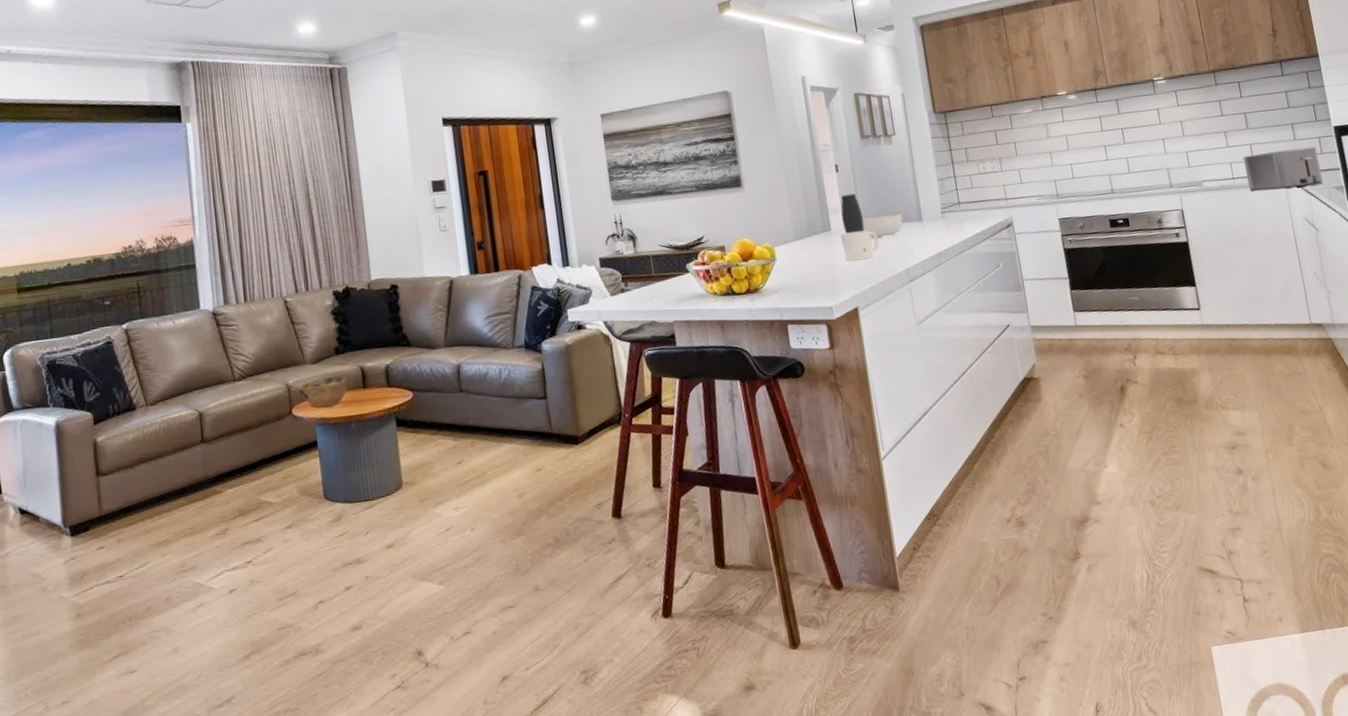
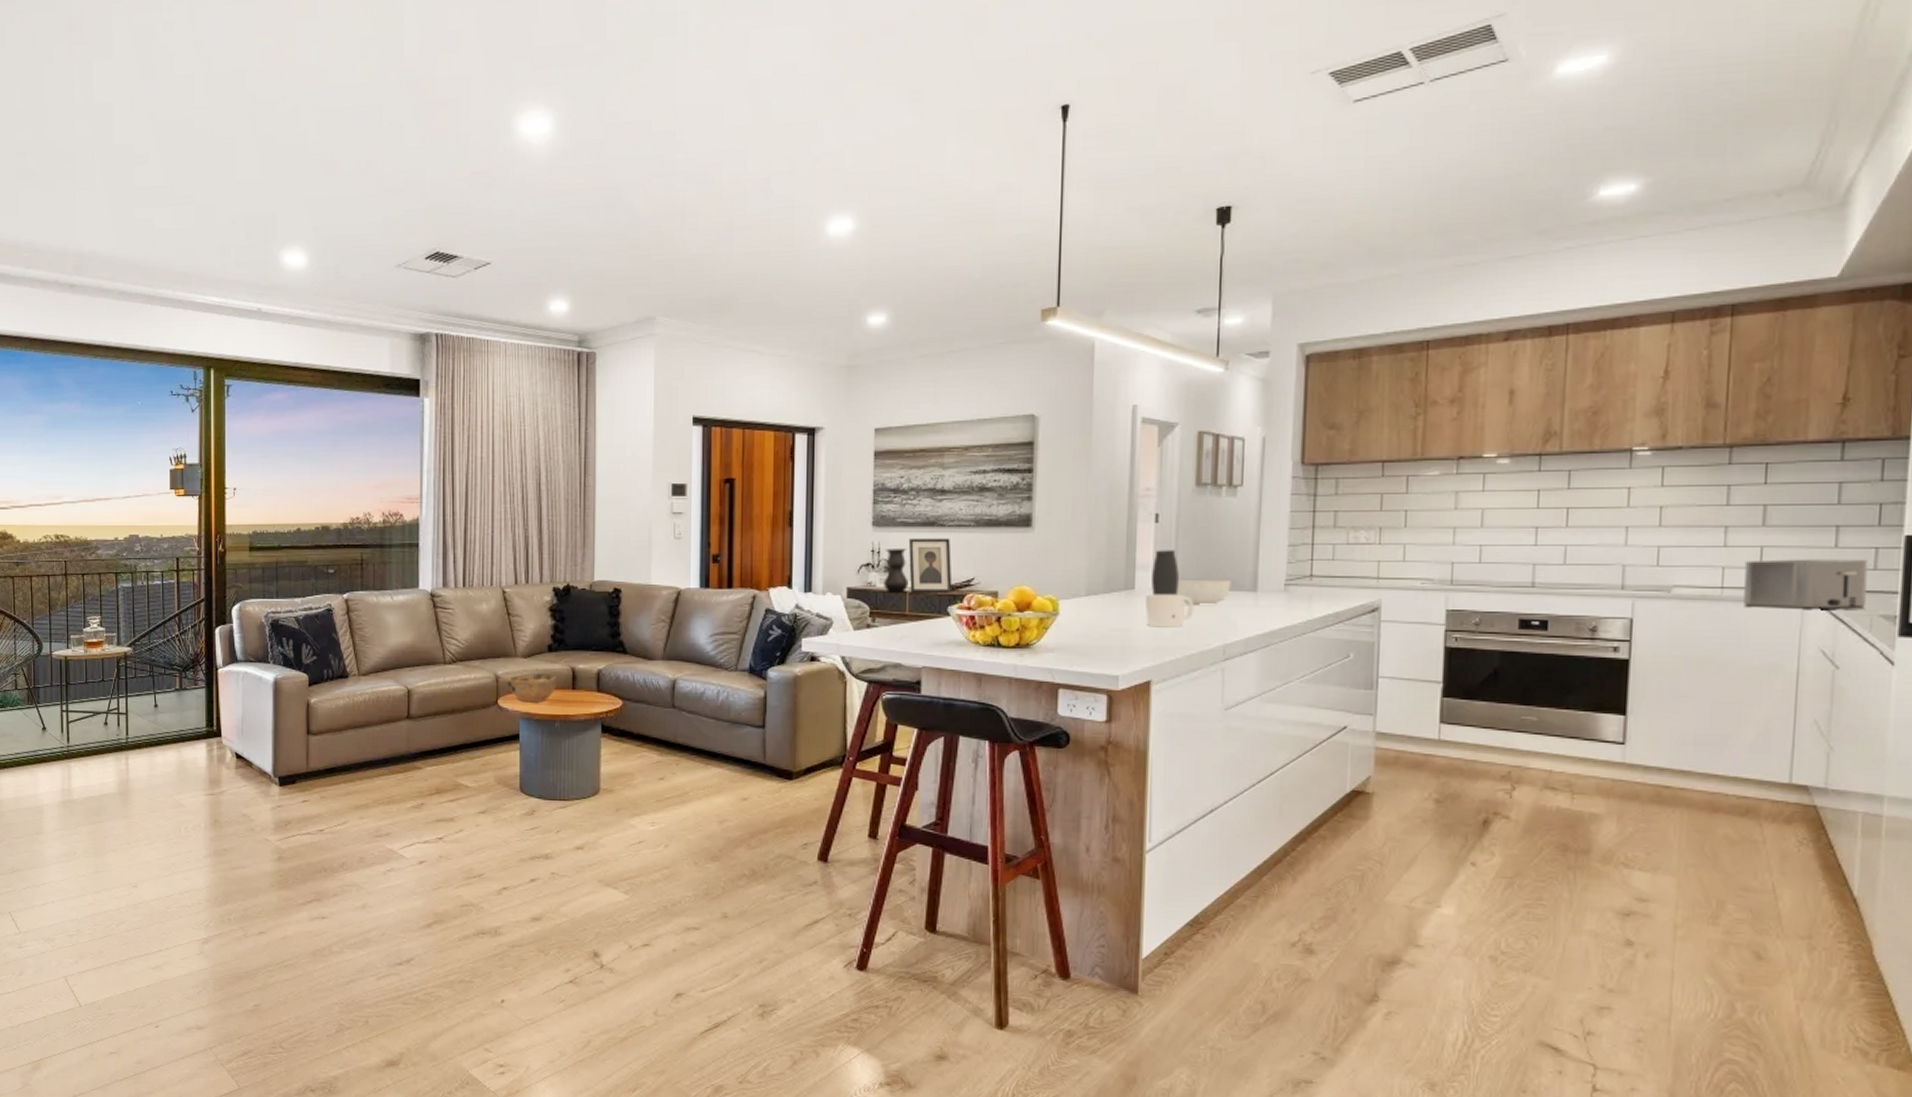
vase: none [625,217,651,260] -> present [884,549,909,594]
picture frame: none [644,204,687,256] -> present [908,538,952,593]

